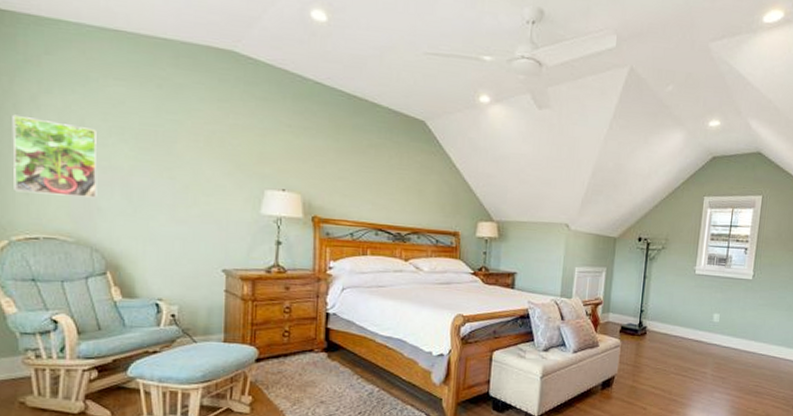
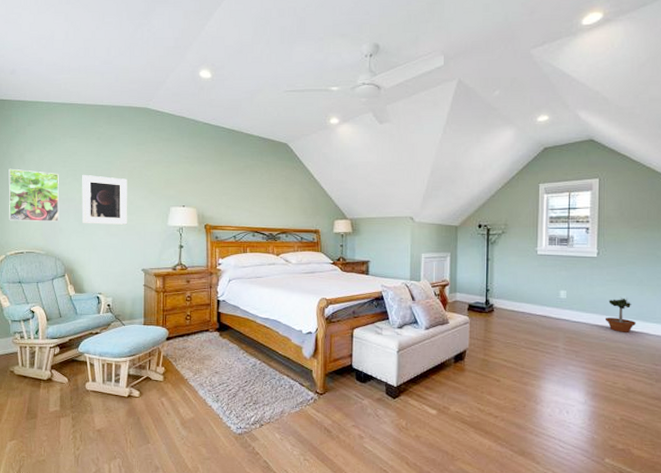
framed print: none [132,134,203,209] -> present [82,174,128,225]
potted tree: none [753,322,781,359] -> present [604,296,636,332]

